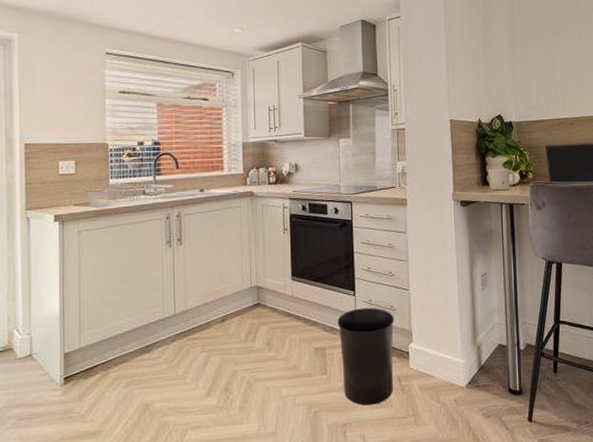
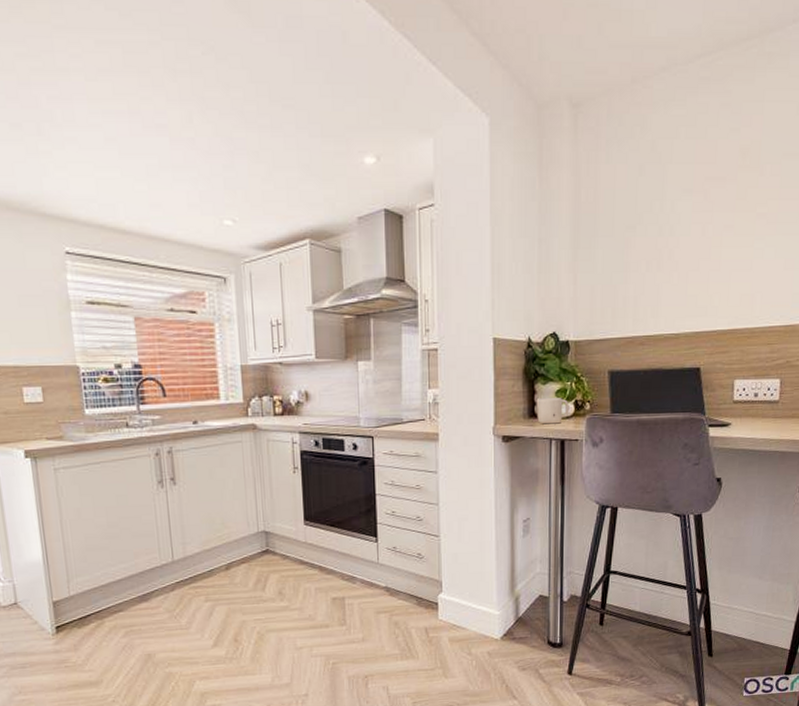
waste bin: present [337,307,394,406] -> none [357,555,422,657]

